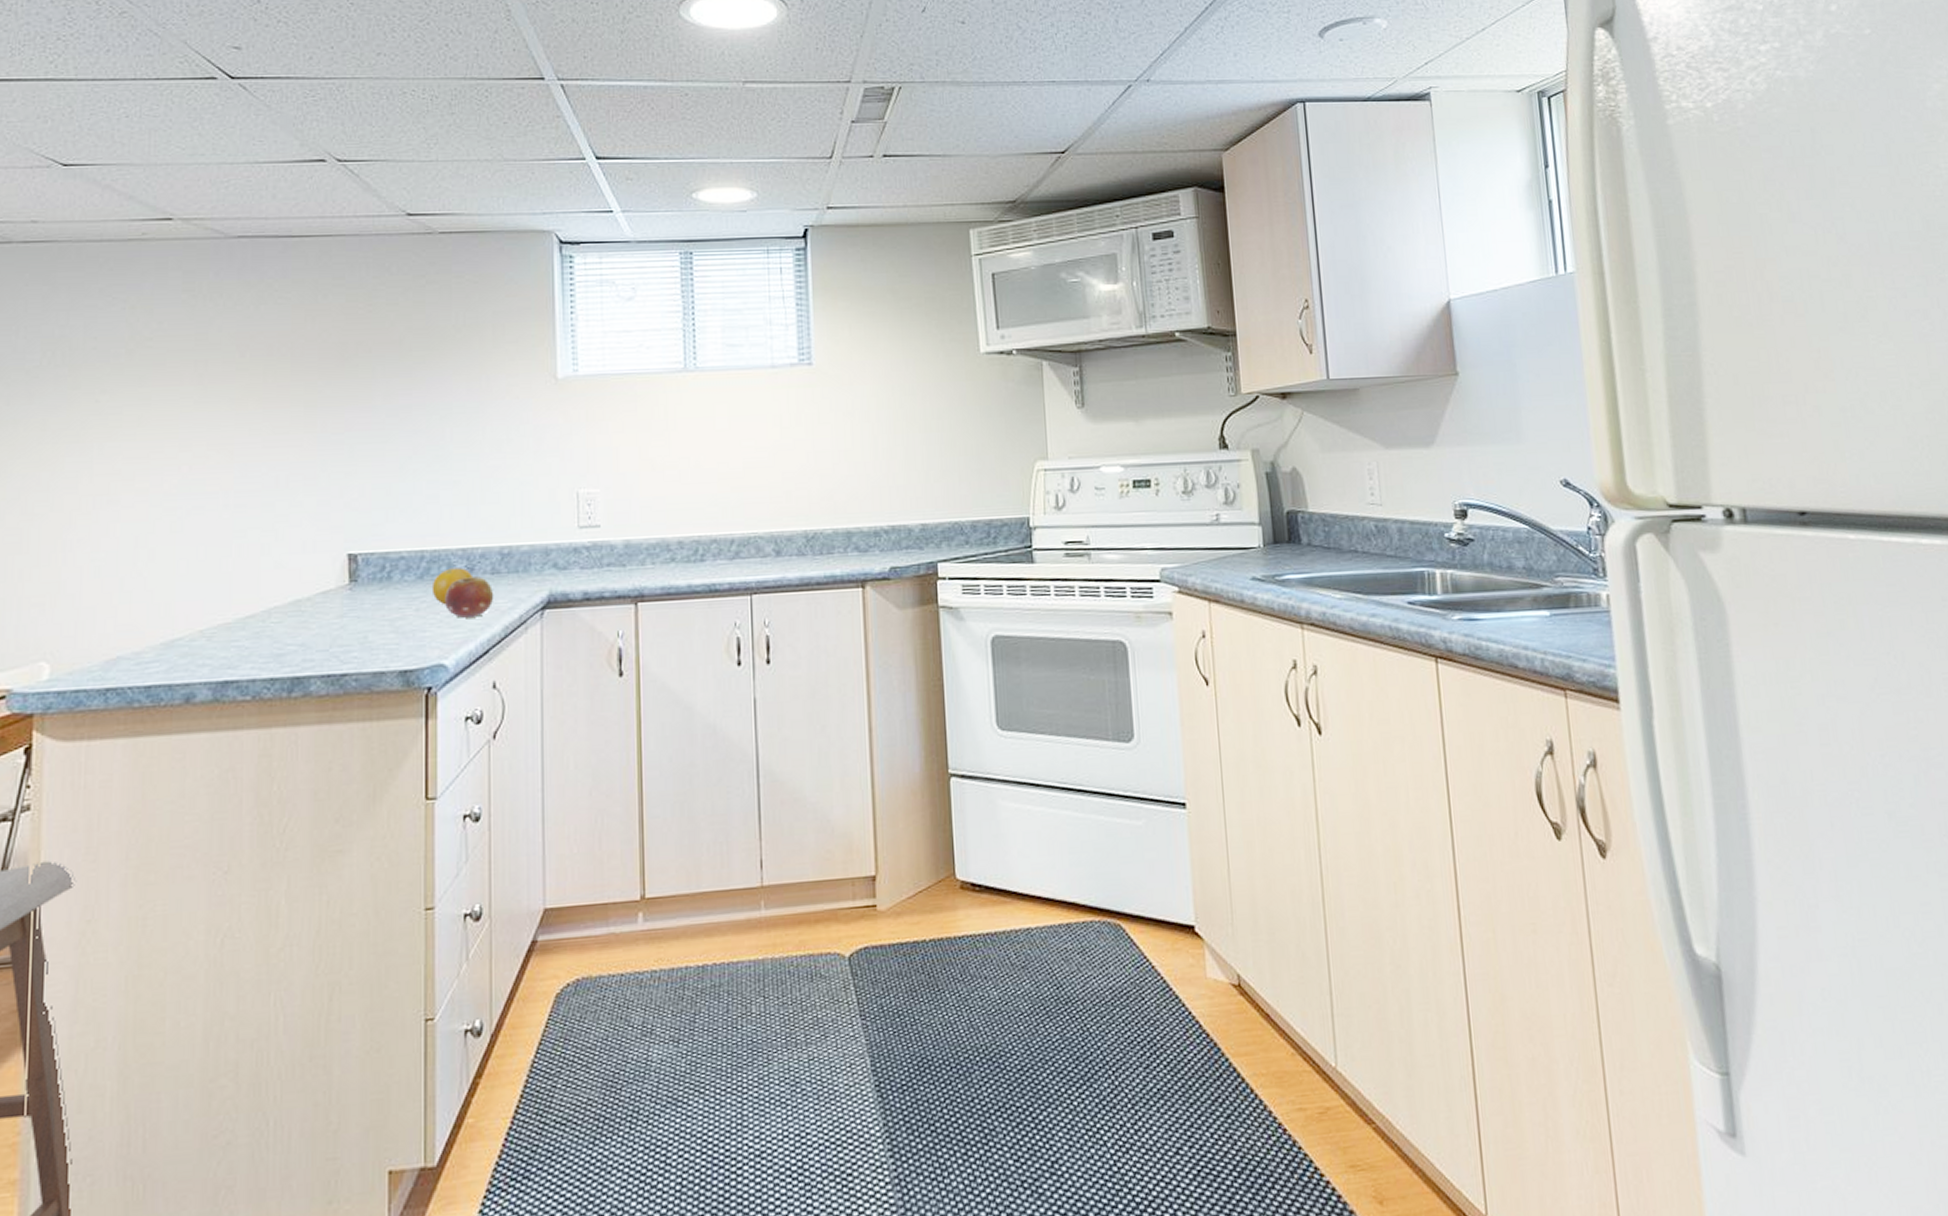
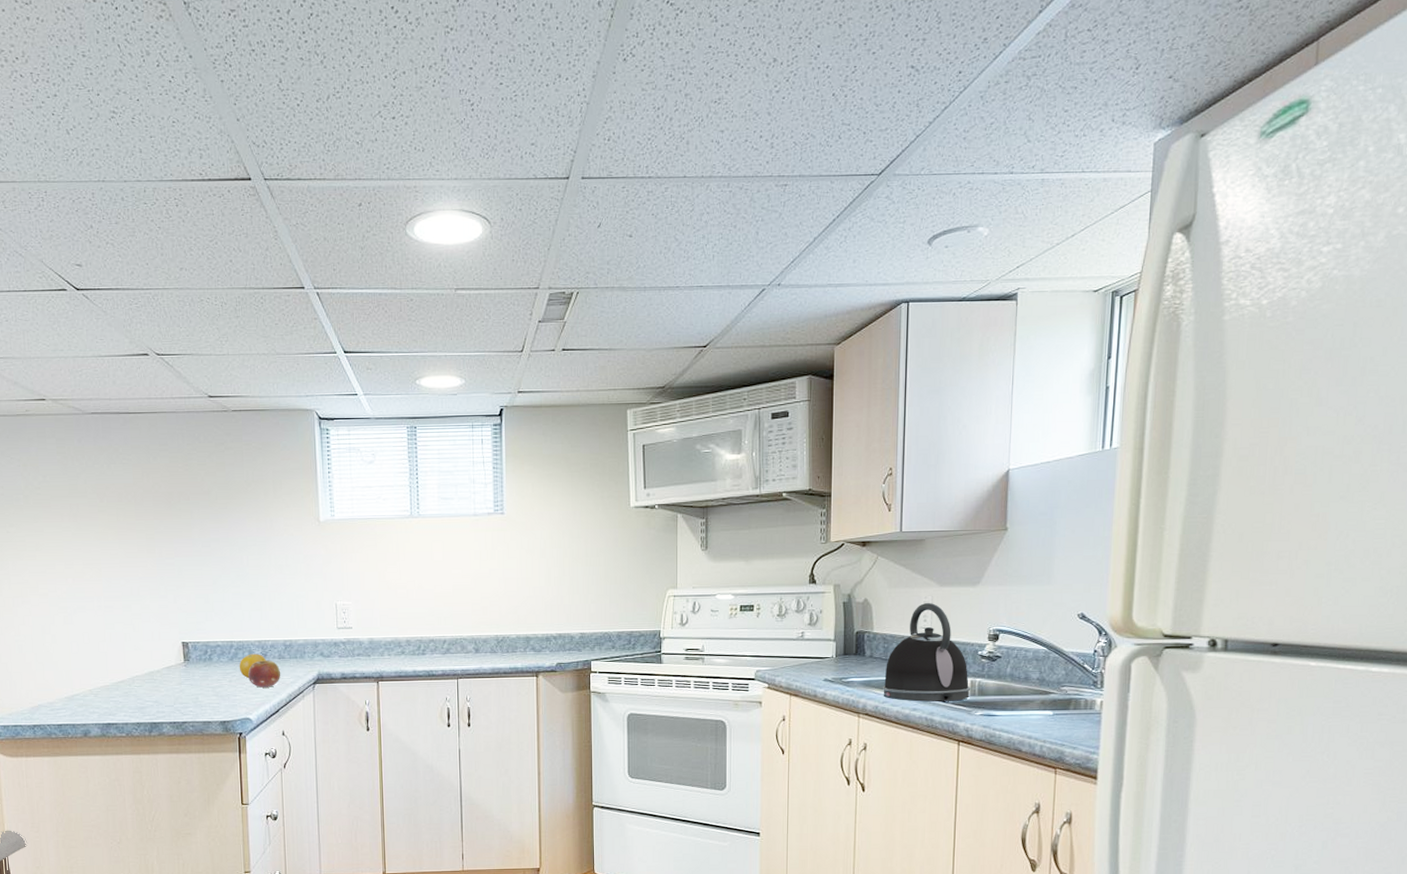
kettle: none [1328,469,1442,605] -> present [882,602,971,702]

